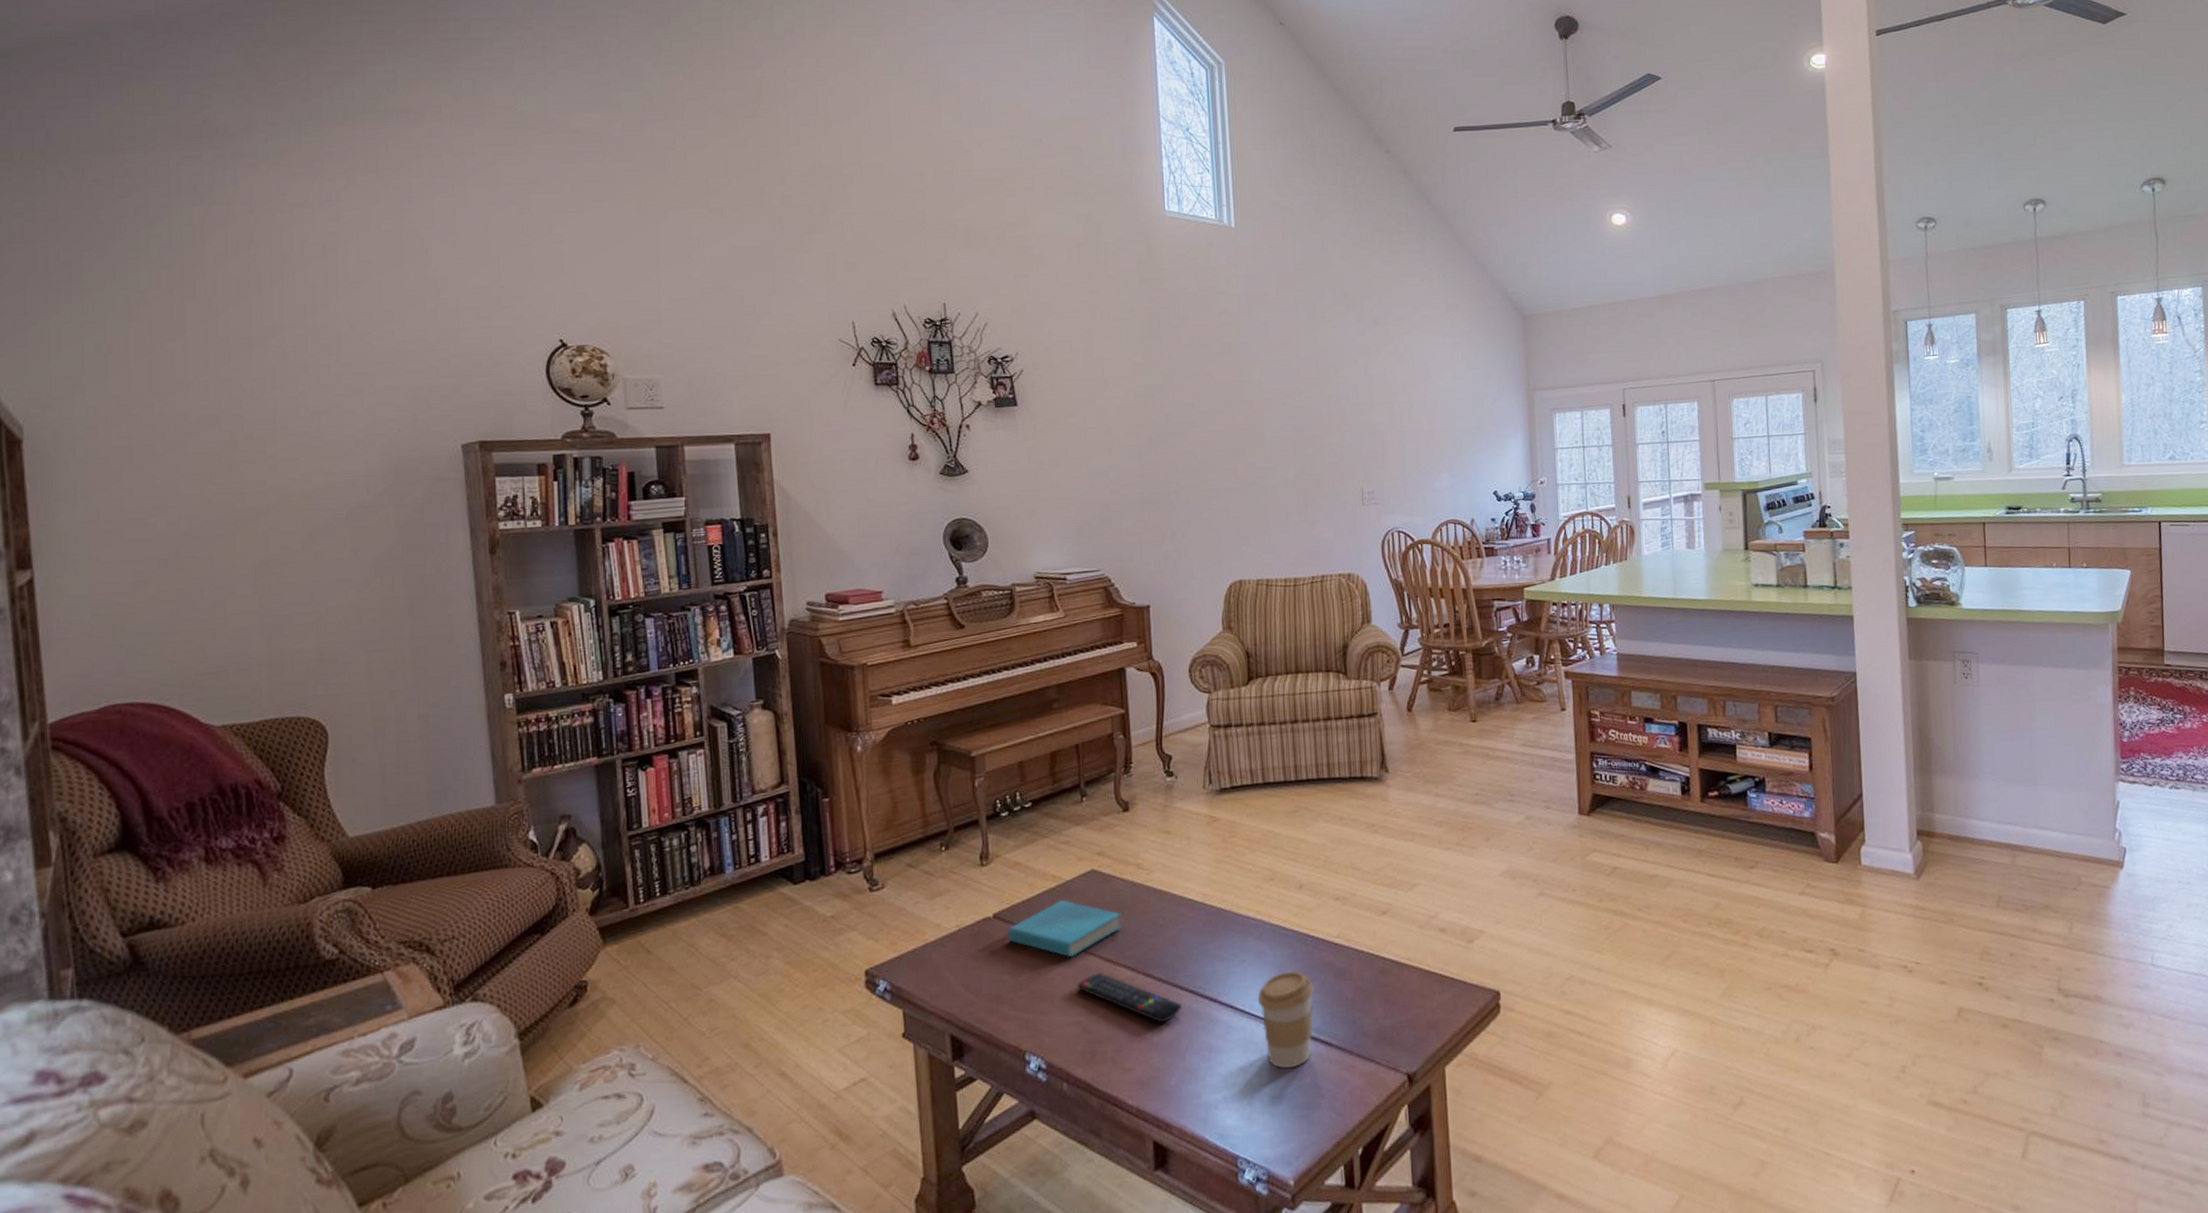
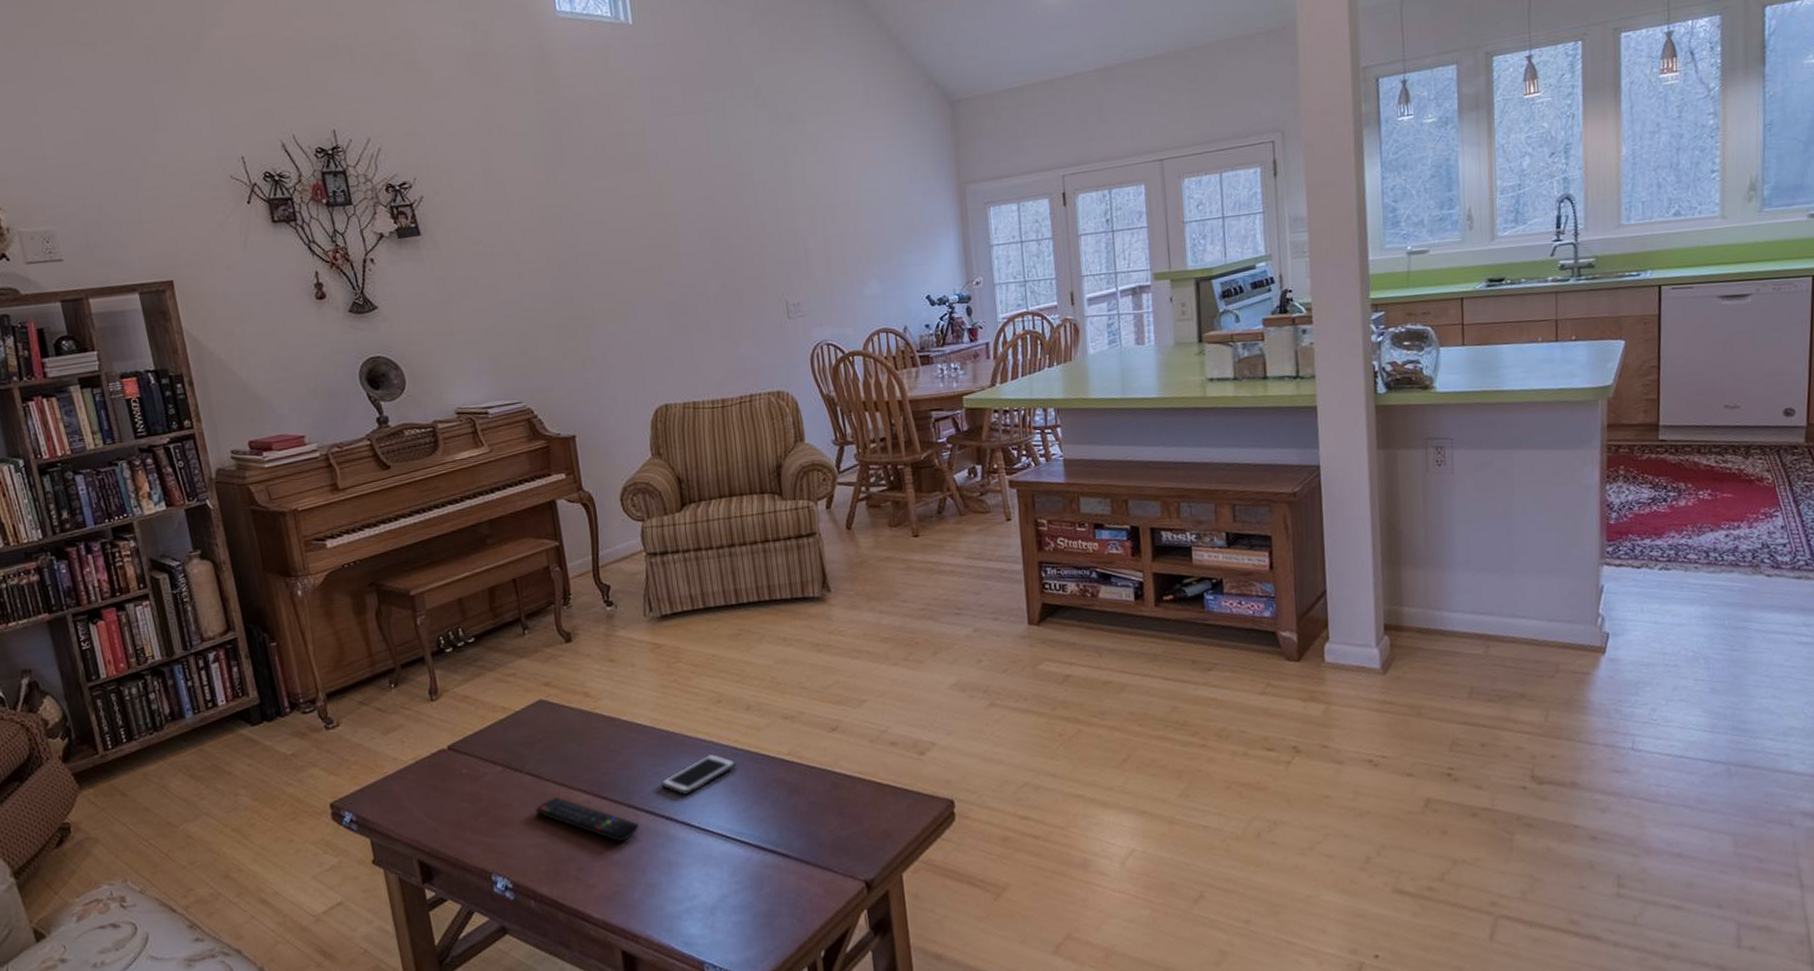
book: present [1006,899,1122,958] -> none [462,729,574,784]
cell phone: none [1208,933,1284,976] -> present [661,753,736,796]
coffee cup: present [1257,971,1314,1068] -> none [713,788,770,880]

